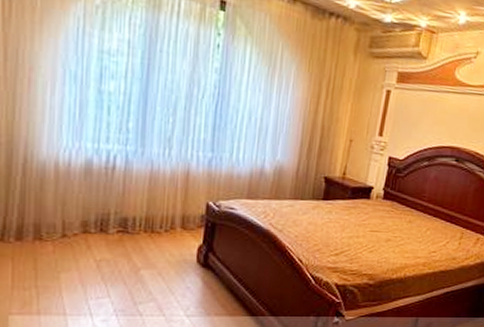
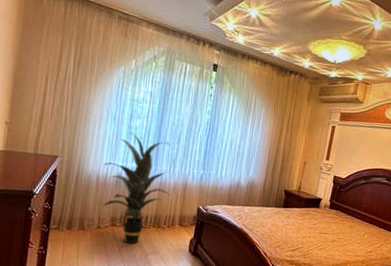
indoor plant: none [64,99,166,257] -> present [103,132,171,244]

